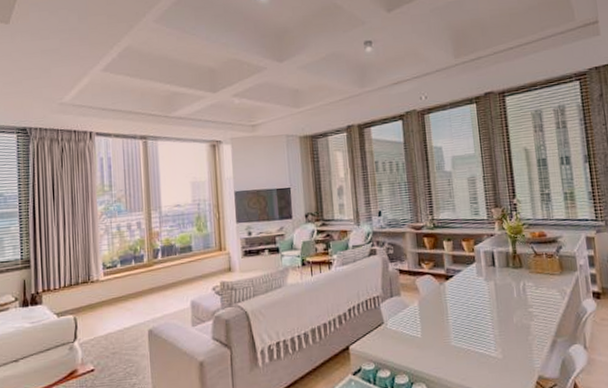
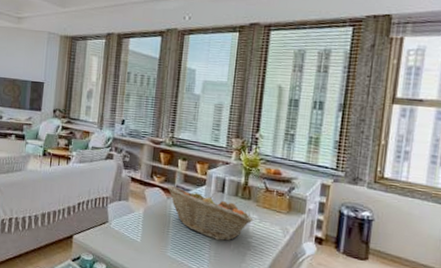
fruit basket: none [437,269,530,317] -> present [167,185,253,241]

